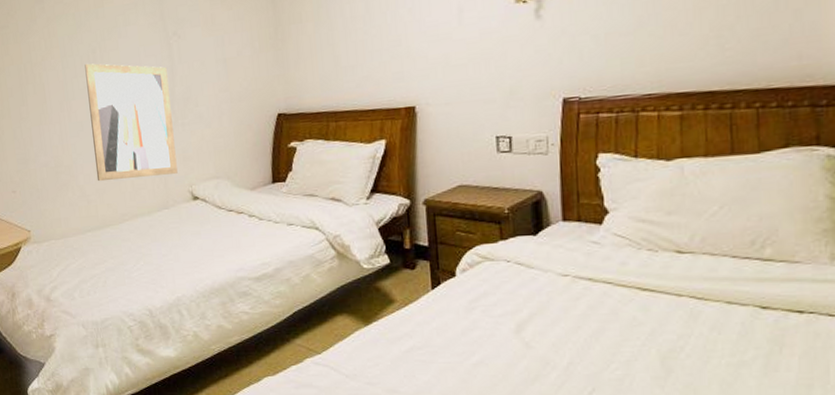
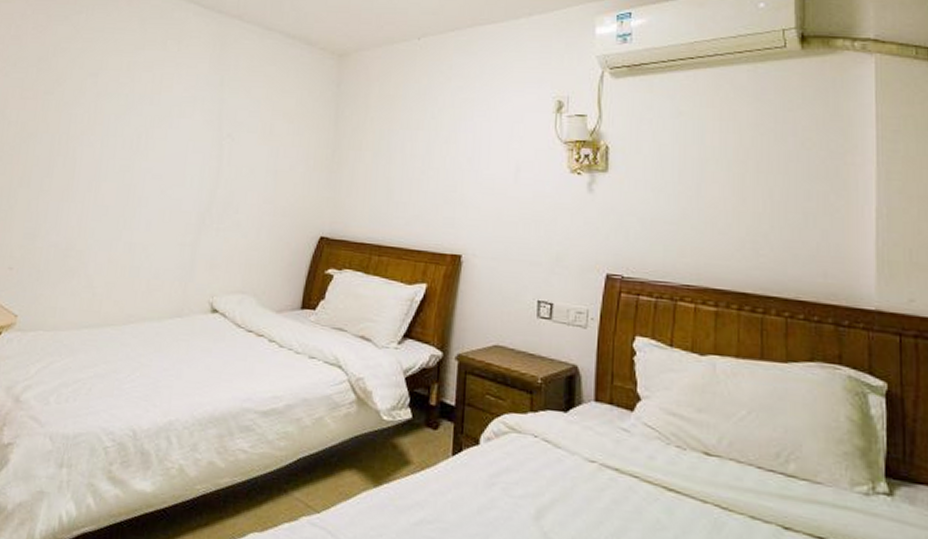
wall art: present [85,63,178,182] -> none [109,146,213,280]

